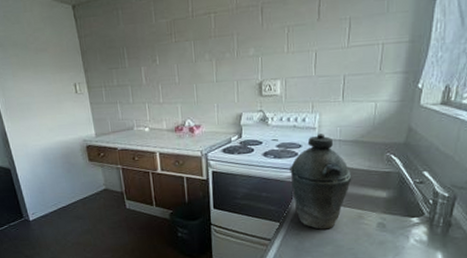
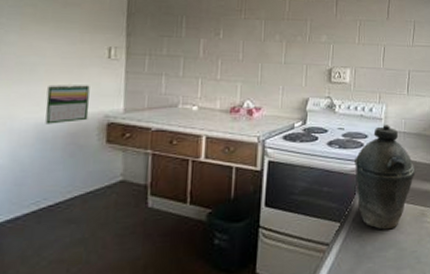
calendar: none [41,117,73,149] -> present [45,85,90,124]

